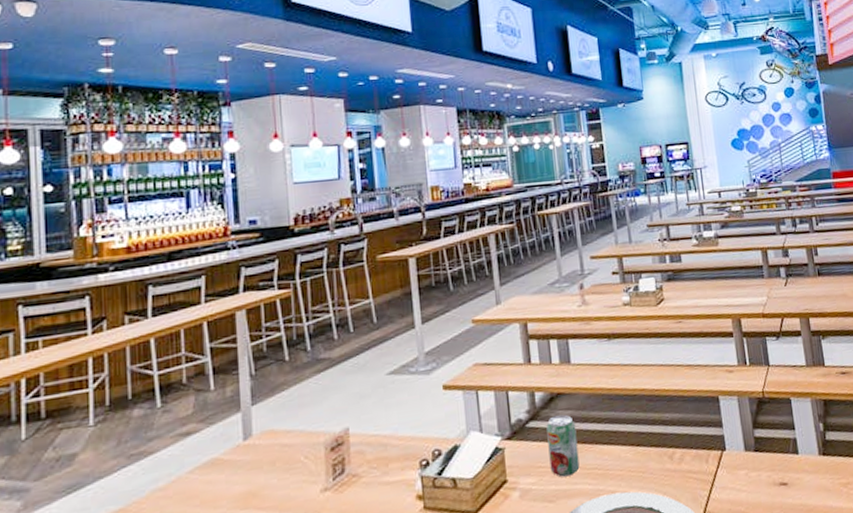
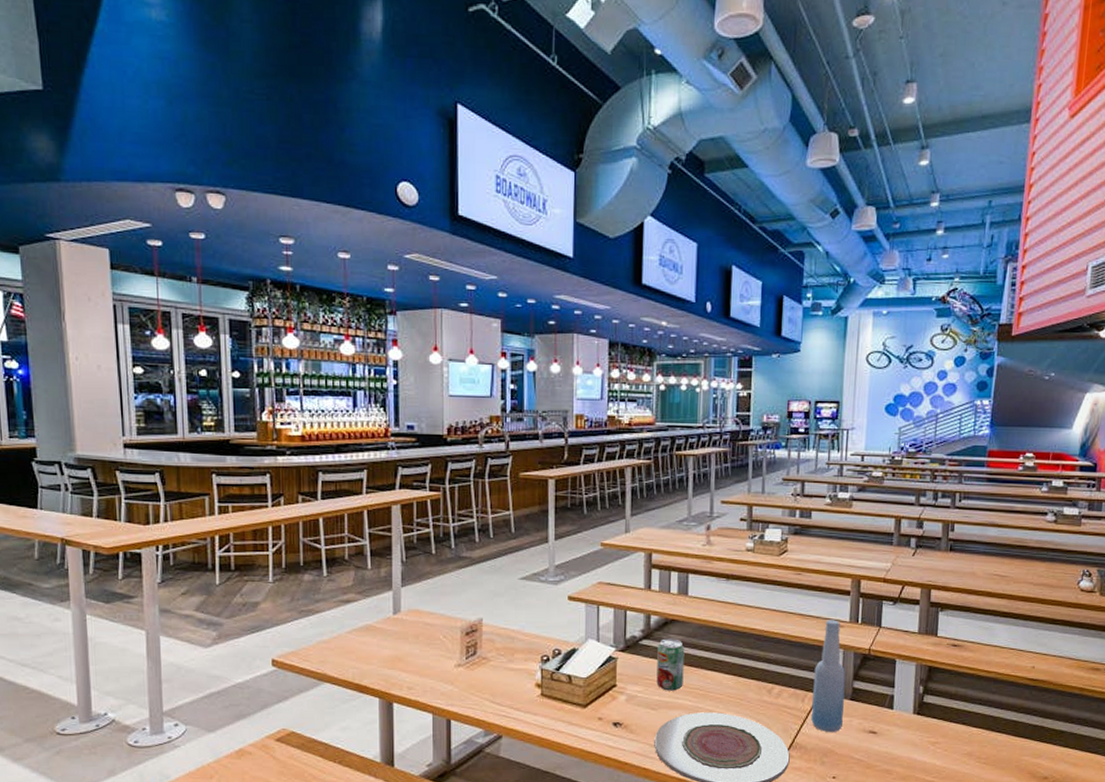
bottle: none [712,365,752,493] -> present [811,620,846,733]

